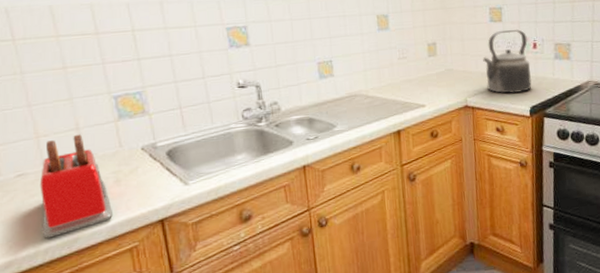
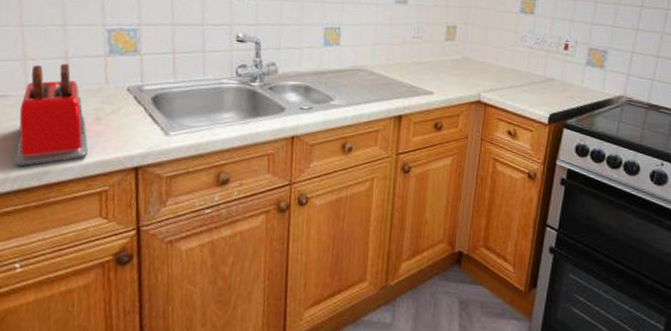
kettle: present [483,29,532,94] -> none [505,24,559,97]

